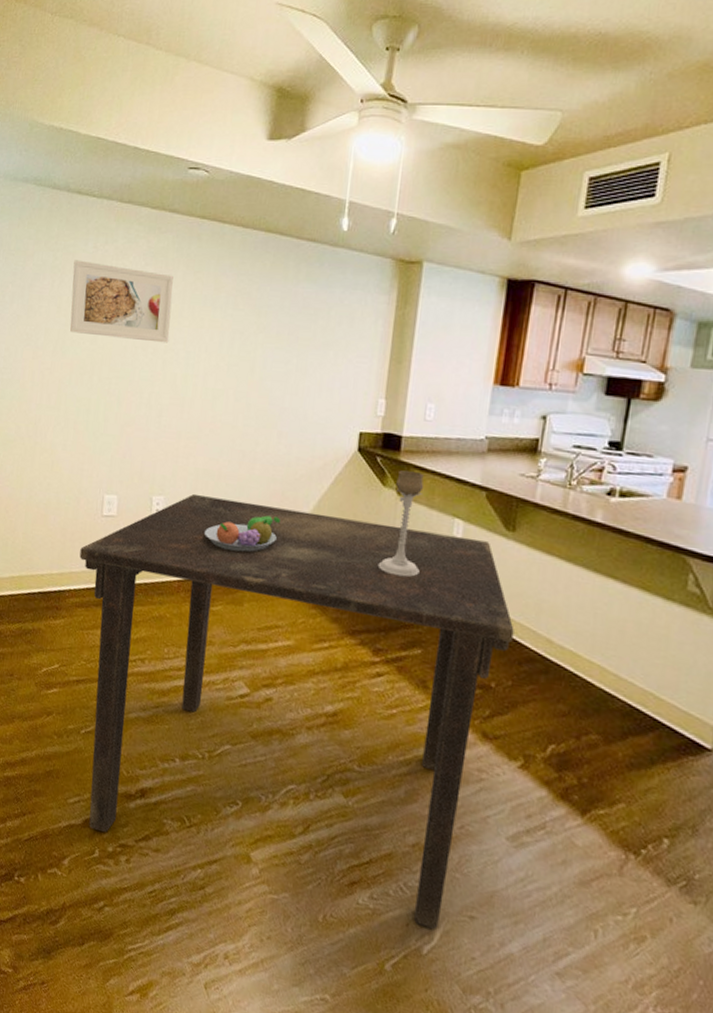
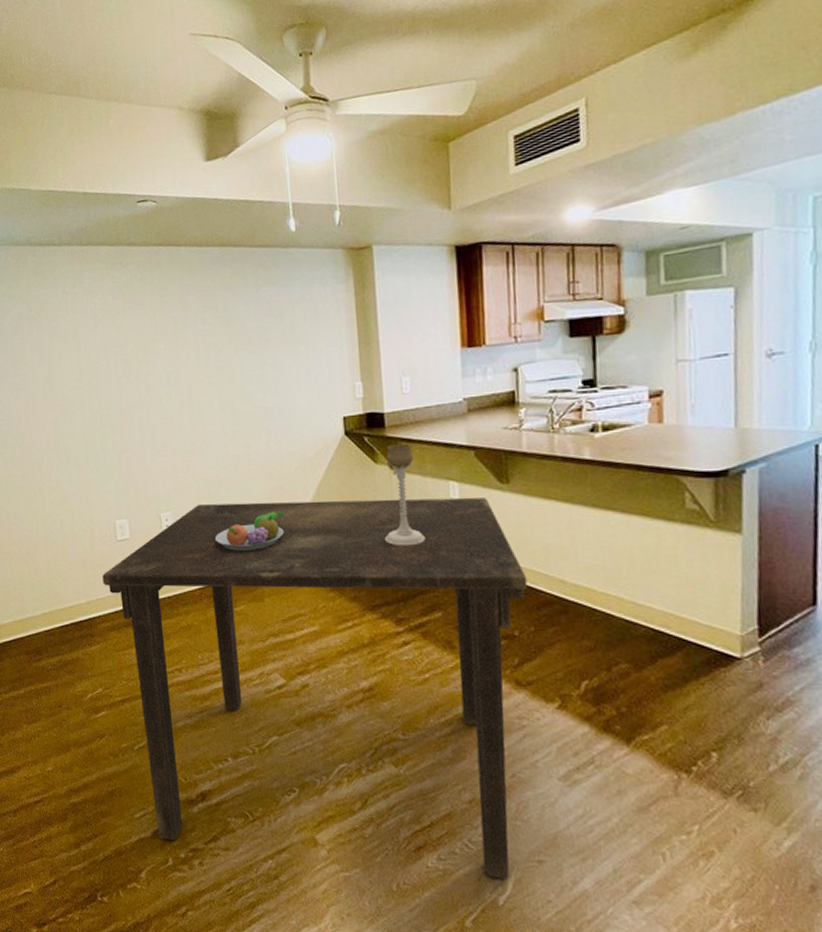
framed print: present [70,260,173,343] -> none [47,304,149,375]

